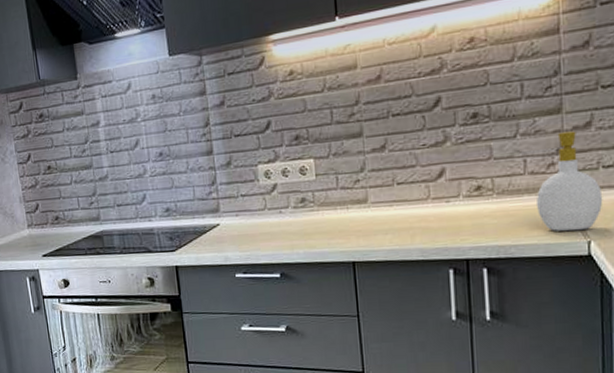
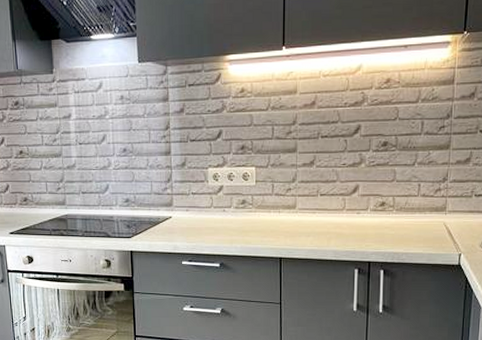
soap bottle: present [537,131,603,232] -> none [425,164,473,245]

